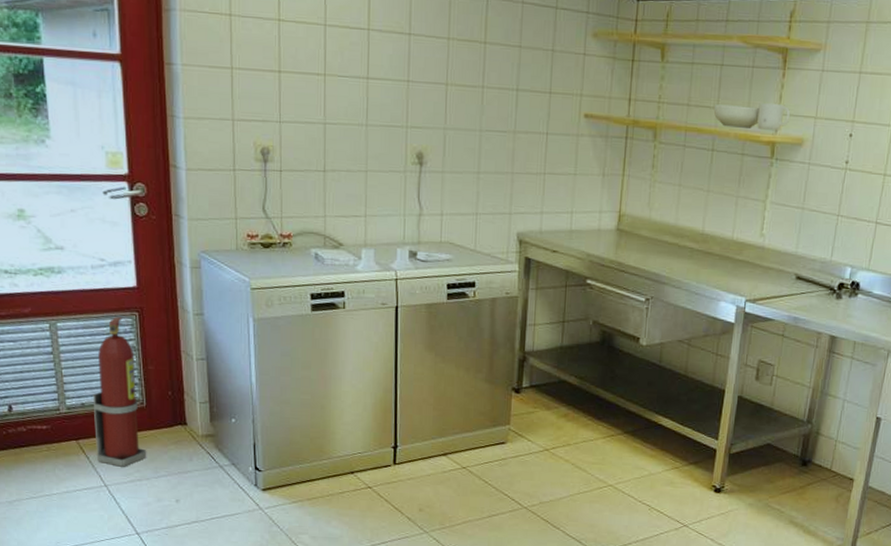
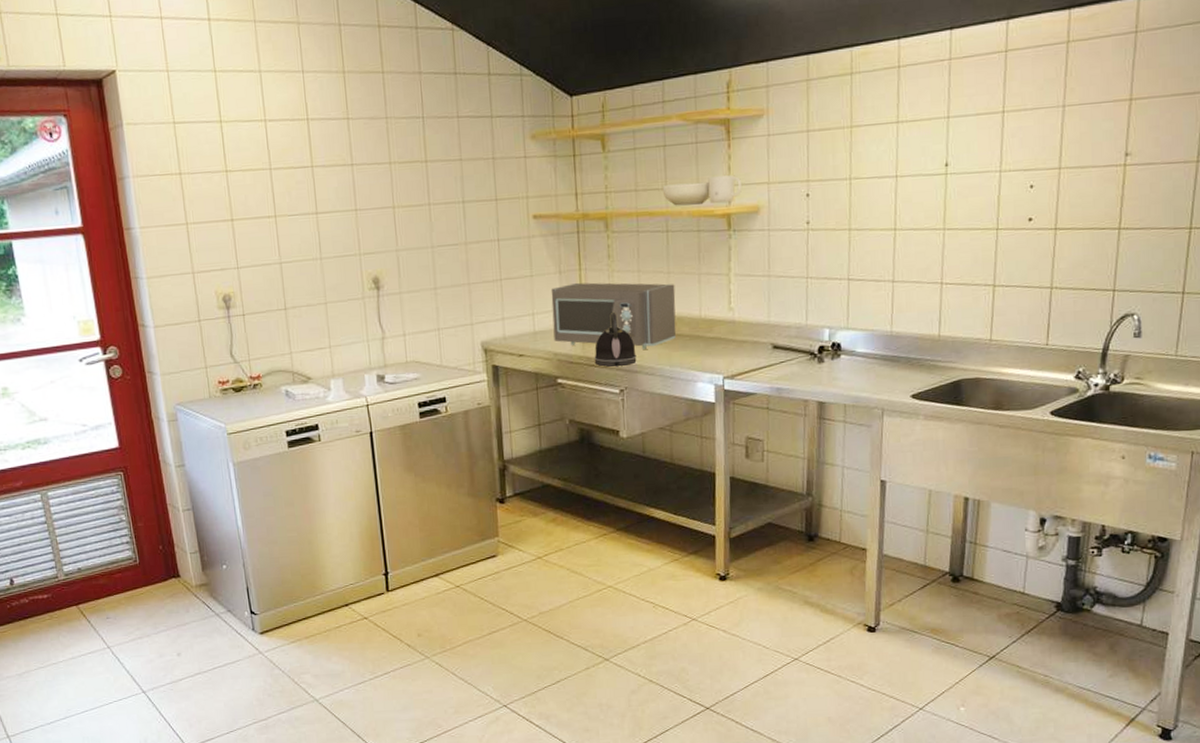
fire extinguisher: present [92,317,147,467] -> none [87,478,145,627]
microwave: none [589,187,713,262] -> present [551,282,677,349]
kettle: none [625,221,666,276] -> present [594,311,637,367]

